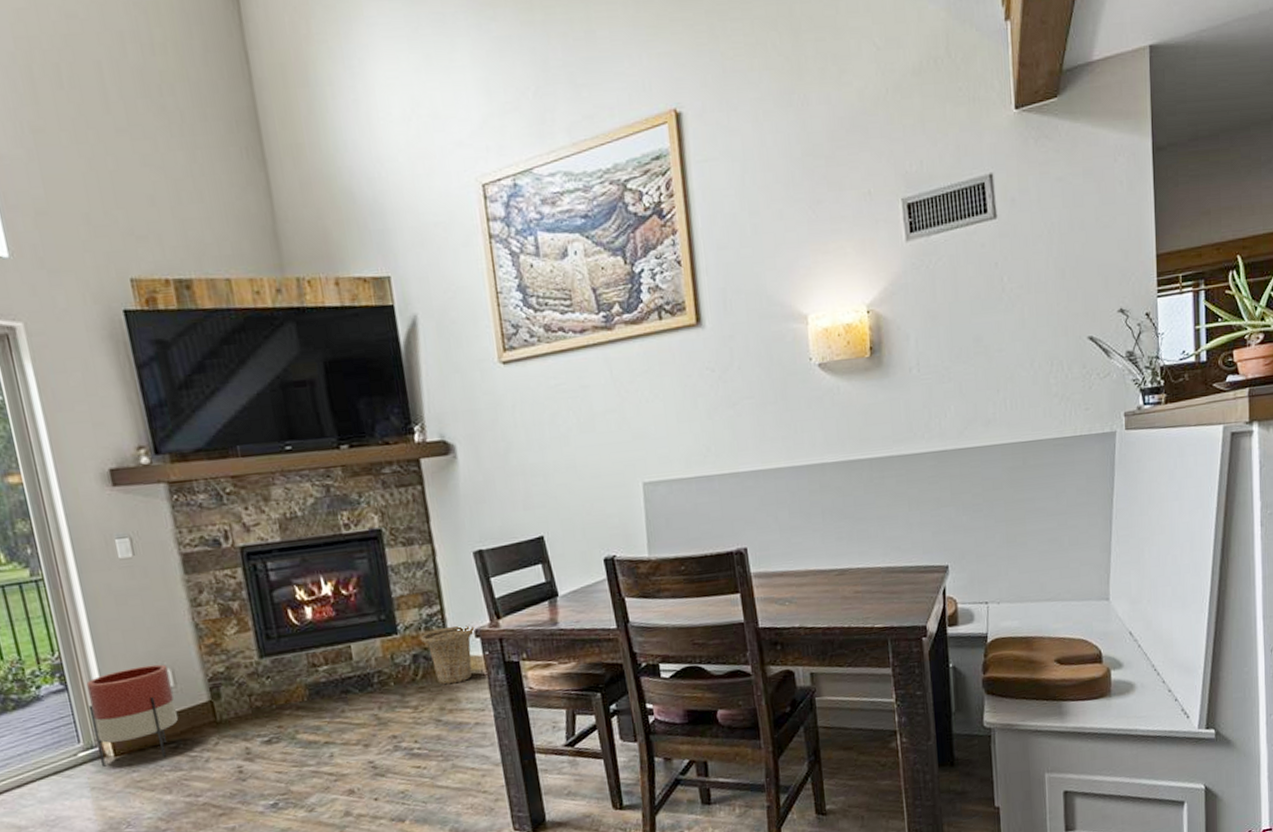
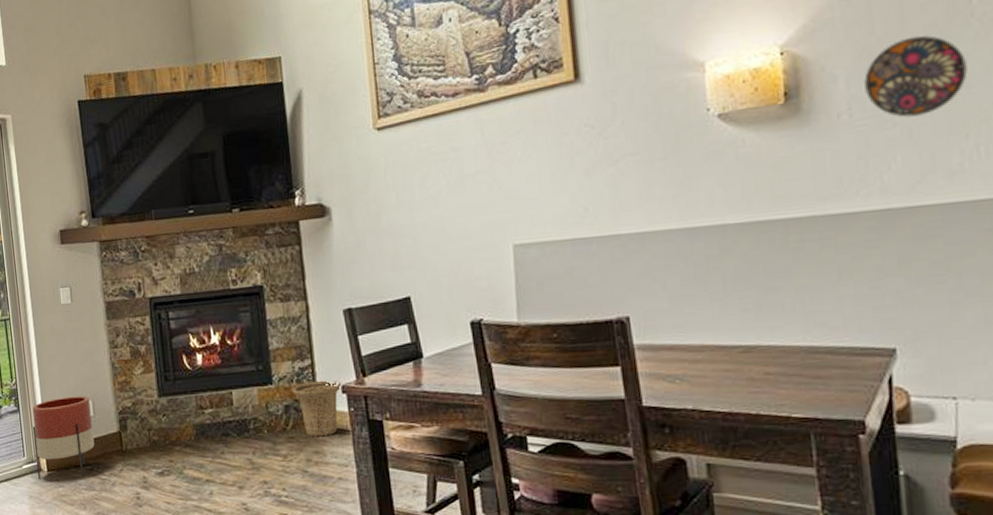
decorative plate: none [929,304,1000,374] -> present [864,35,968,118]

